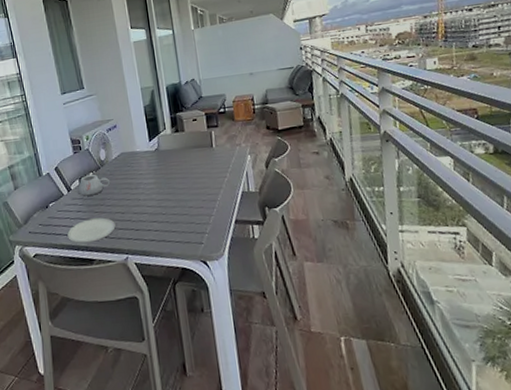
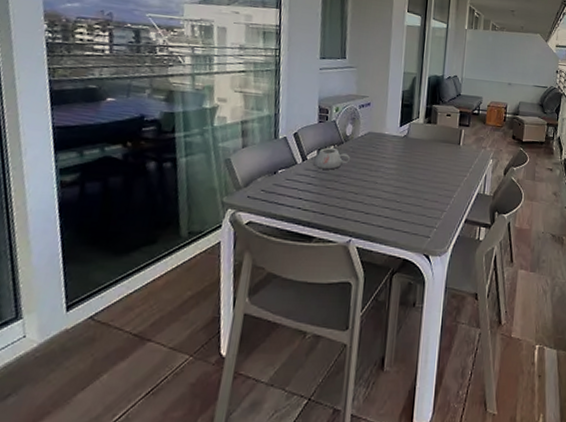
plate: present [67,217,116,243] -> none [290,193,346,219]

